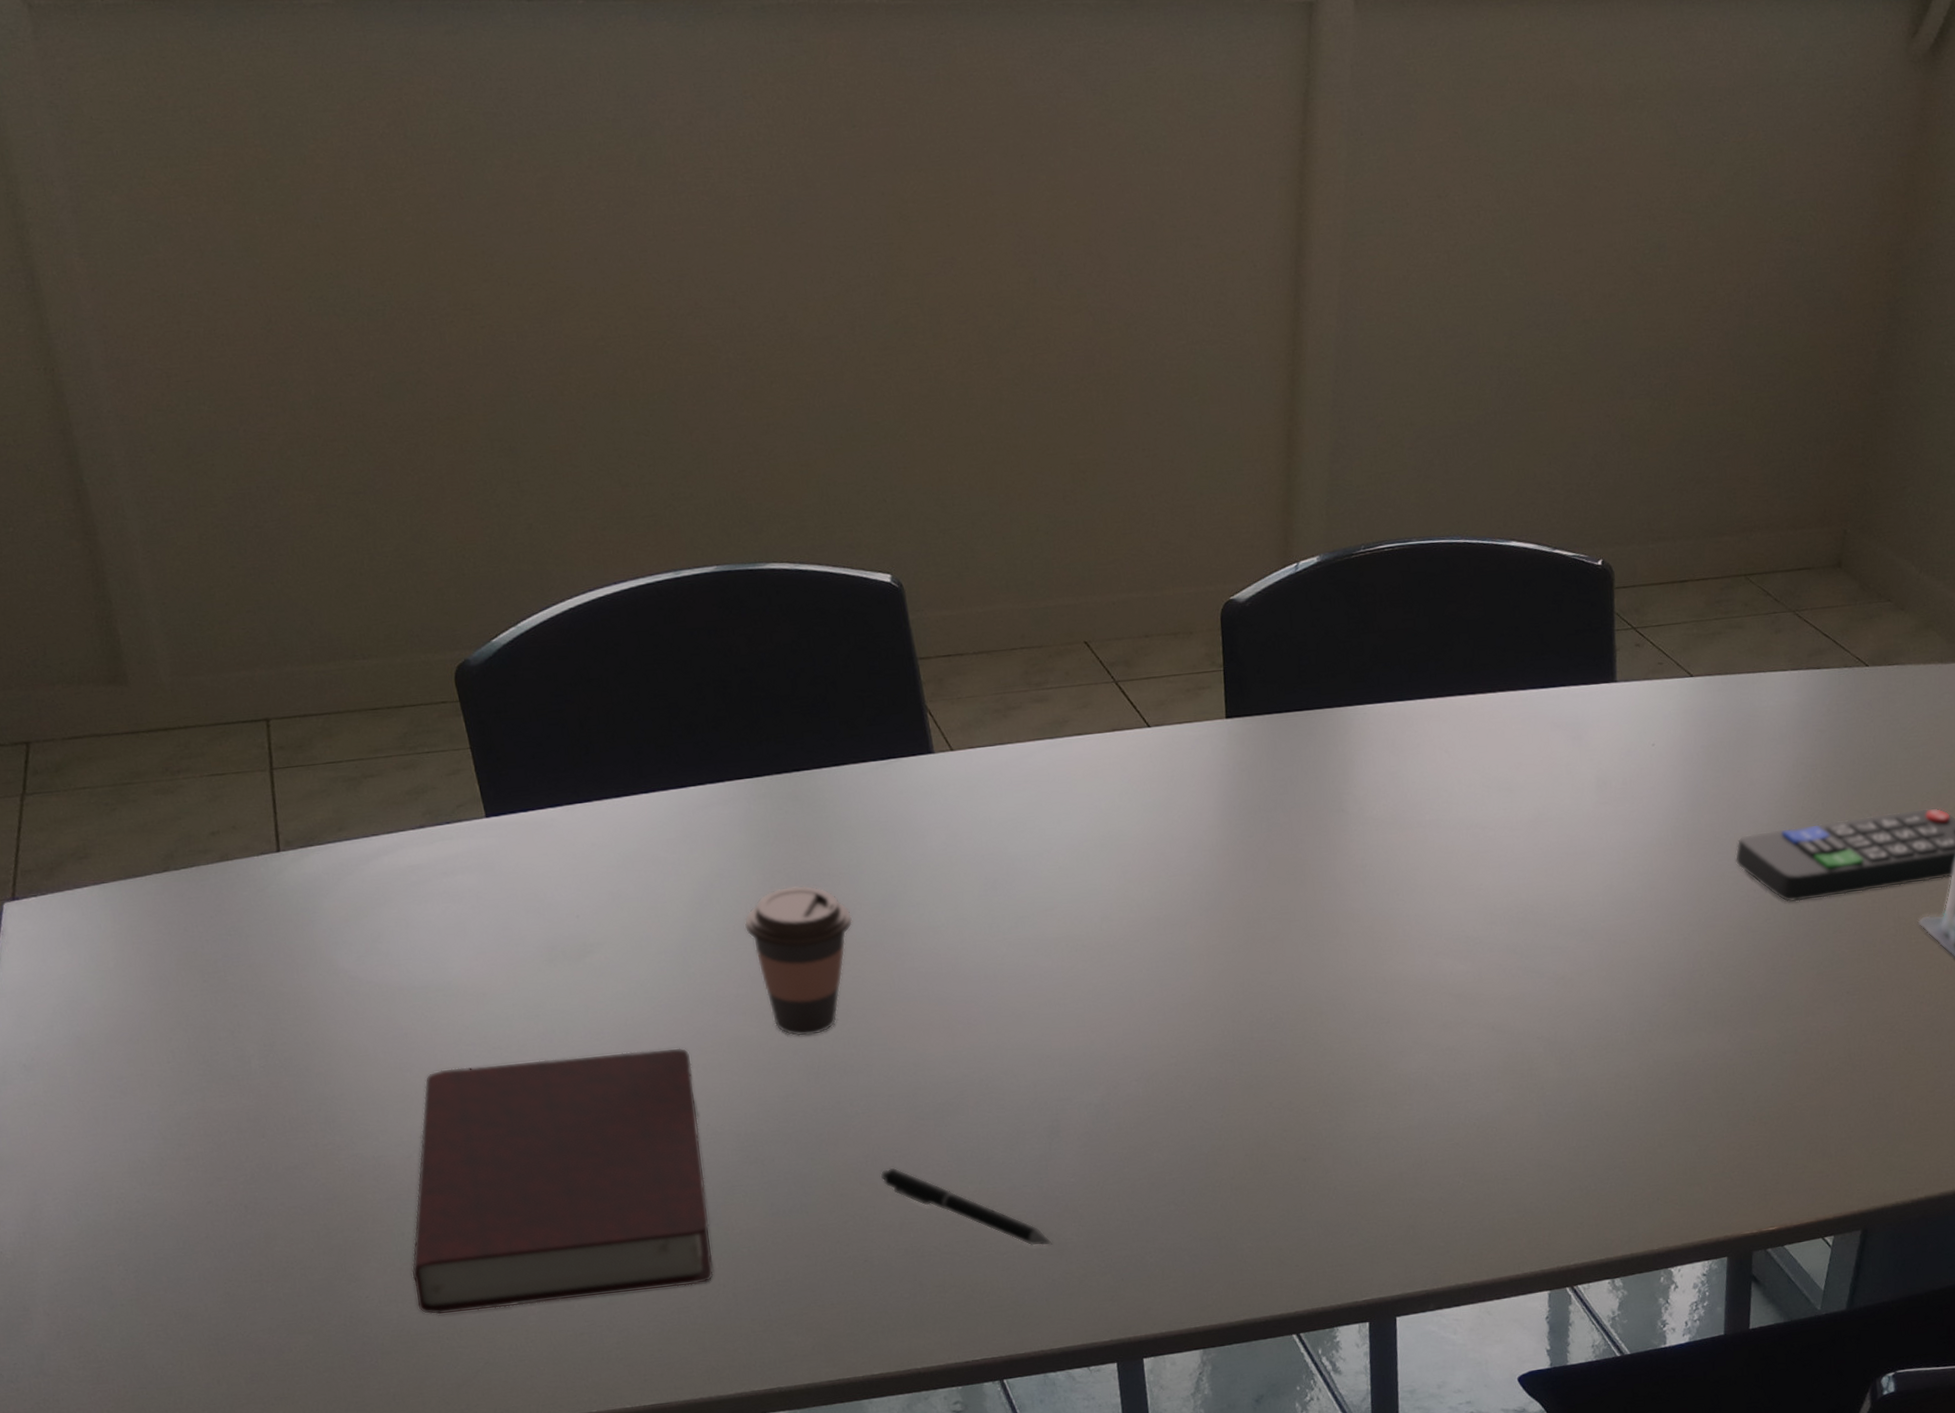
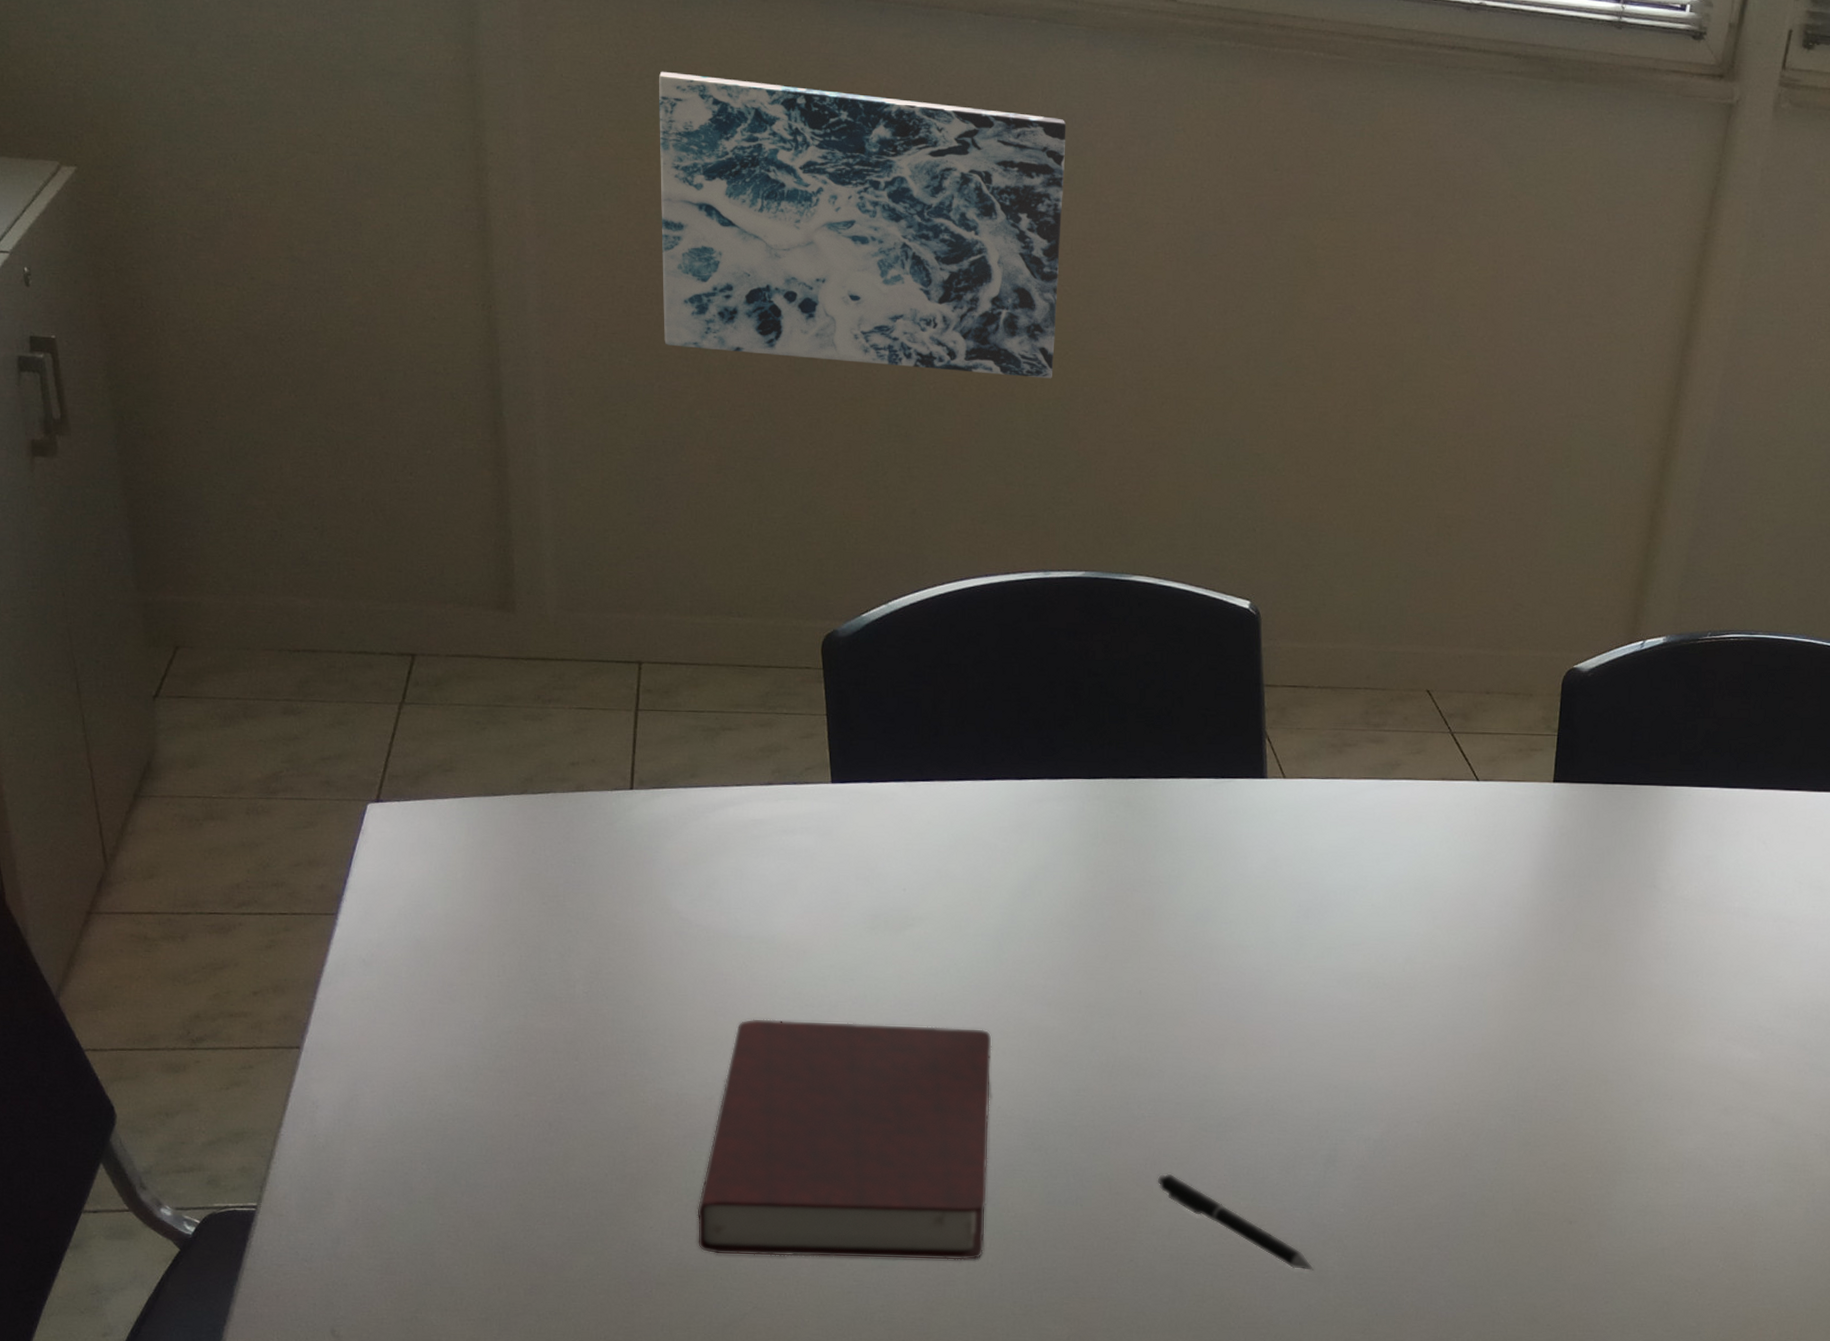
wall art: none [194,99,653,387] -> present [659,71,1066,379]
coffee cup: present [744,885,853,1037] -> none [1061,887,1166,1035]

